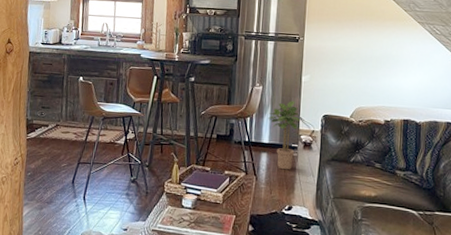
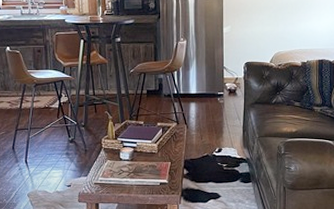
potted plant: present [268,101,301,170] -> none [194,52,225,117]

